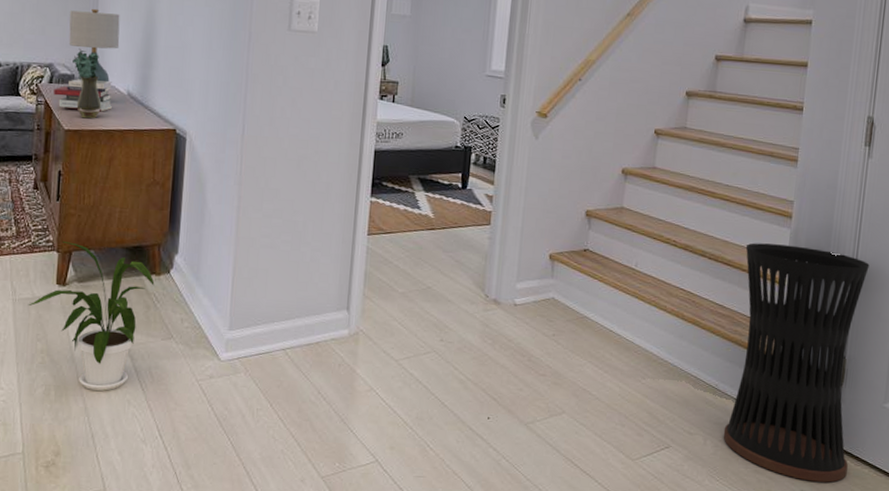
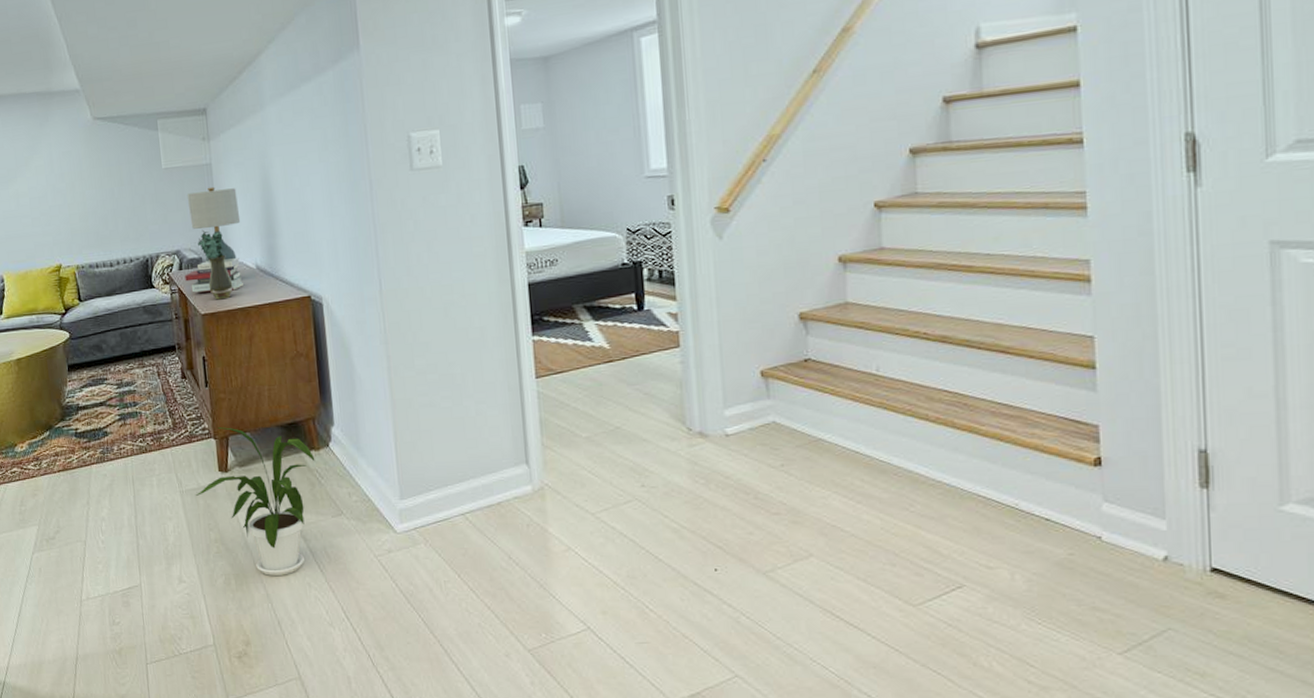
umbrella stand: present [723,243,870,483] -> none [1028,315,1237,616]

